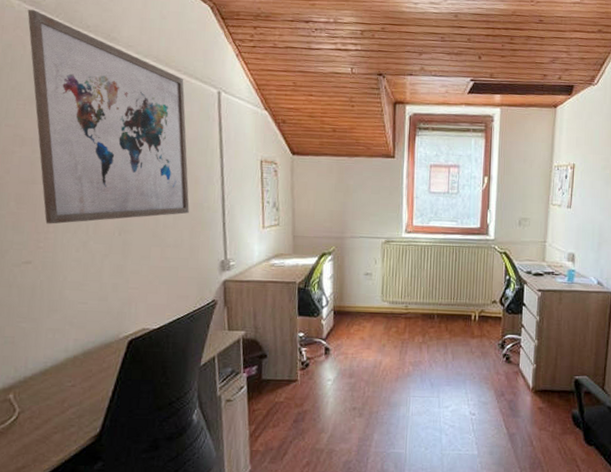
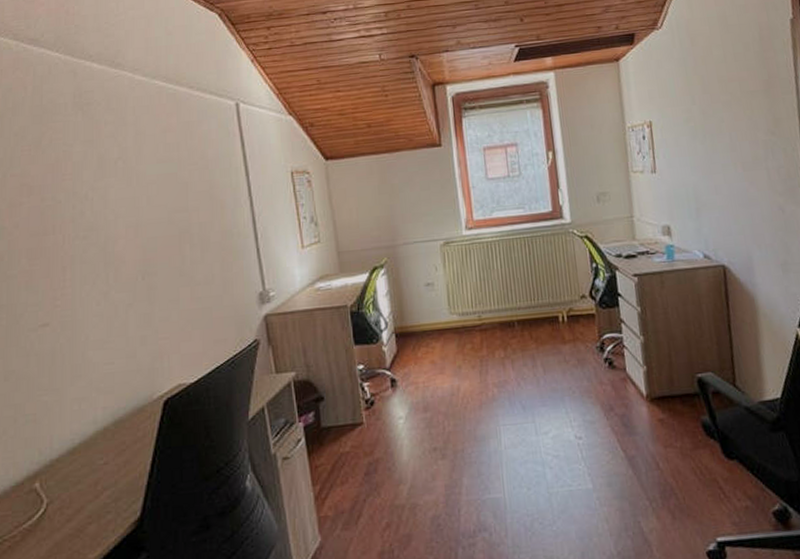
wall art: present [27,9,189,224] -> none [26,47,217,278]

